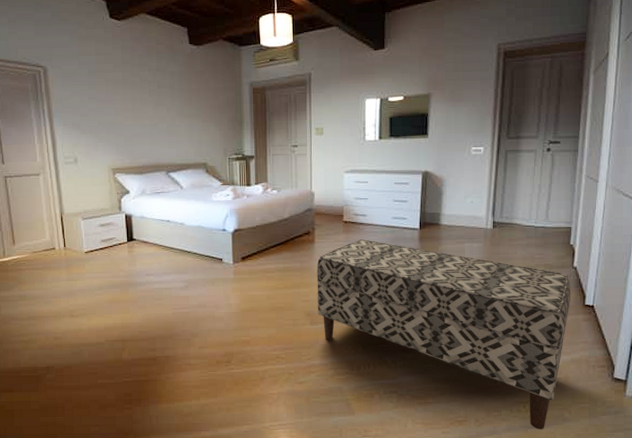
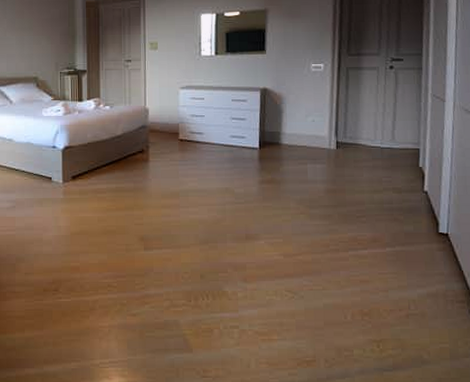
bench: present [316,239,570,430] -> none [151,159,423,373]

